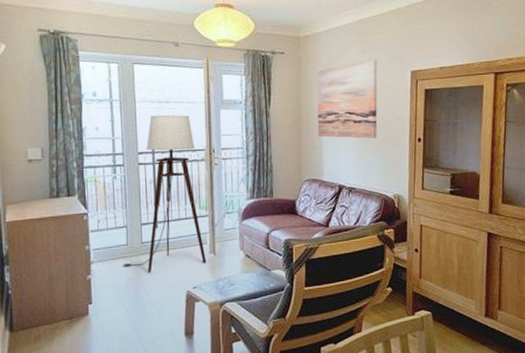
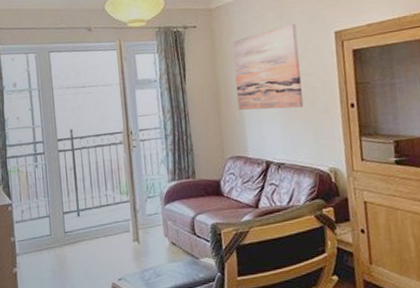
floor lamp: present [122,115,207,272] -> none [47,98,131,264]

